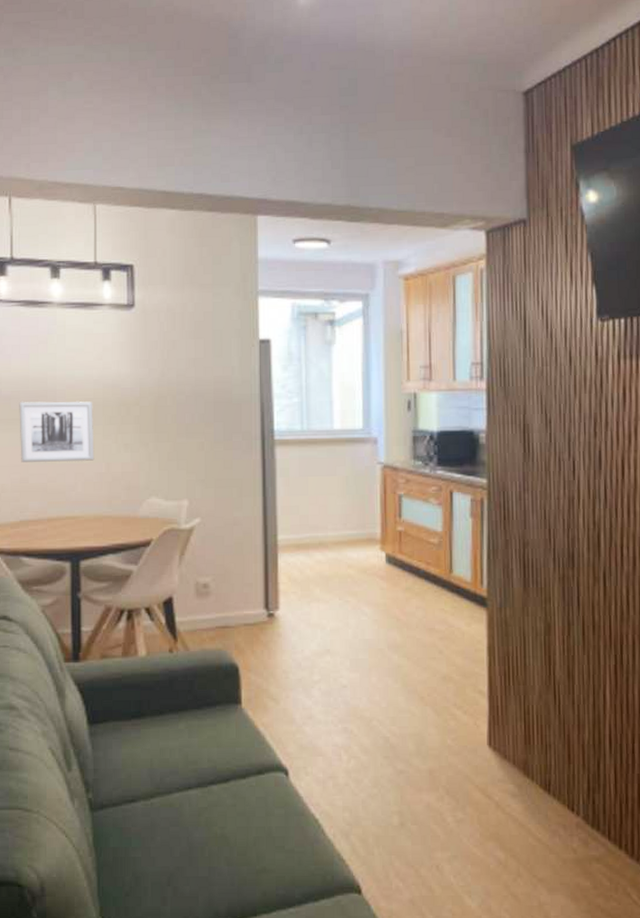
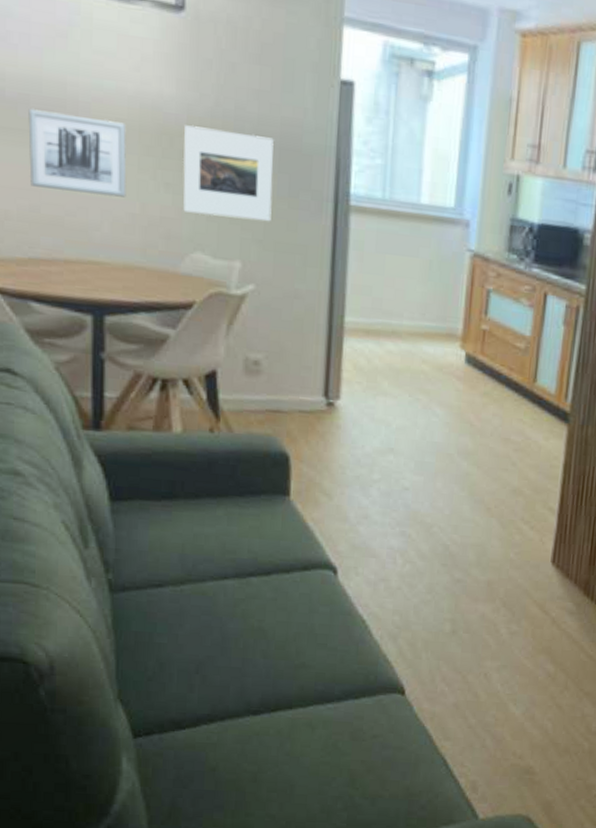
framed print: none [137,395,211,465] -> present [182,125,274,222]

